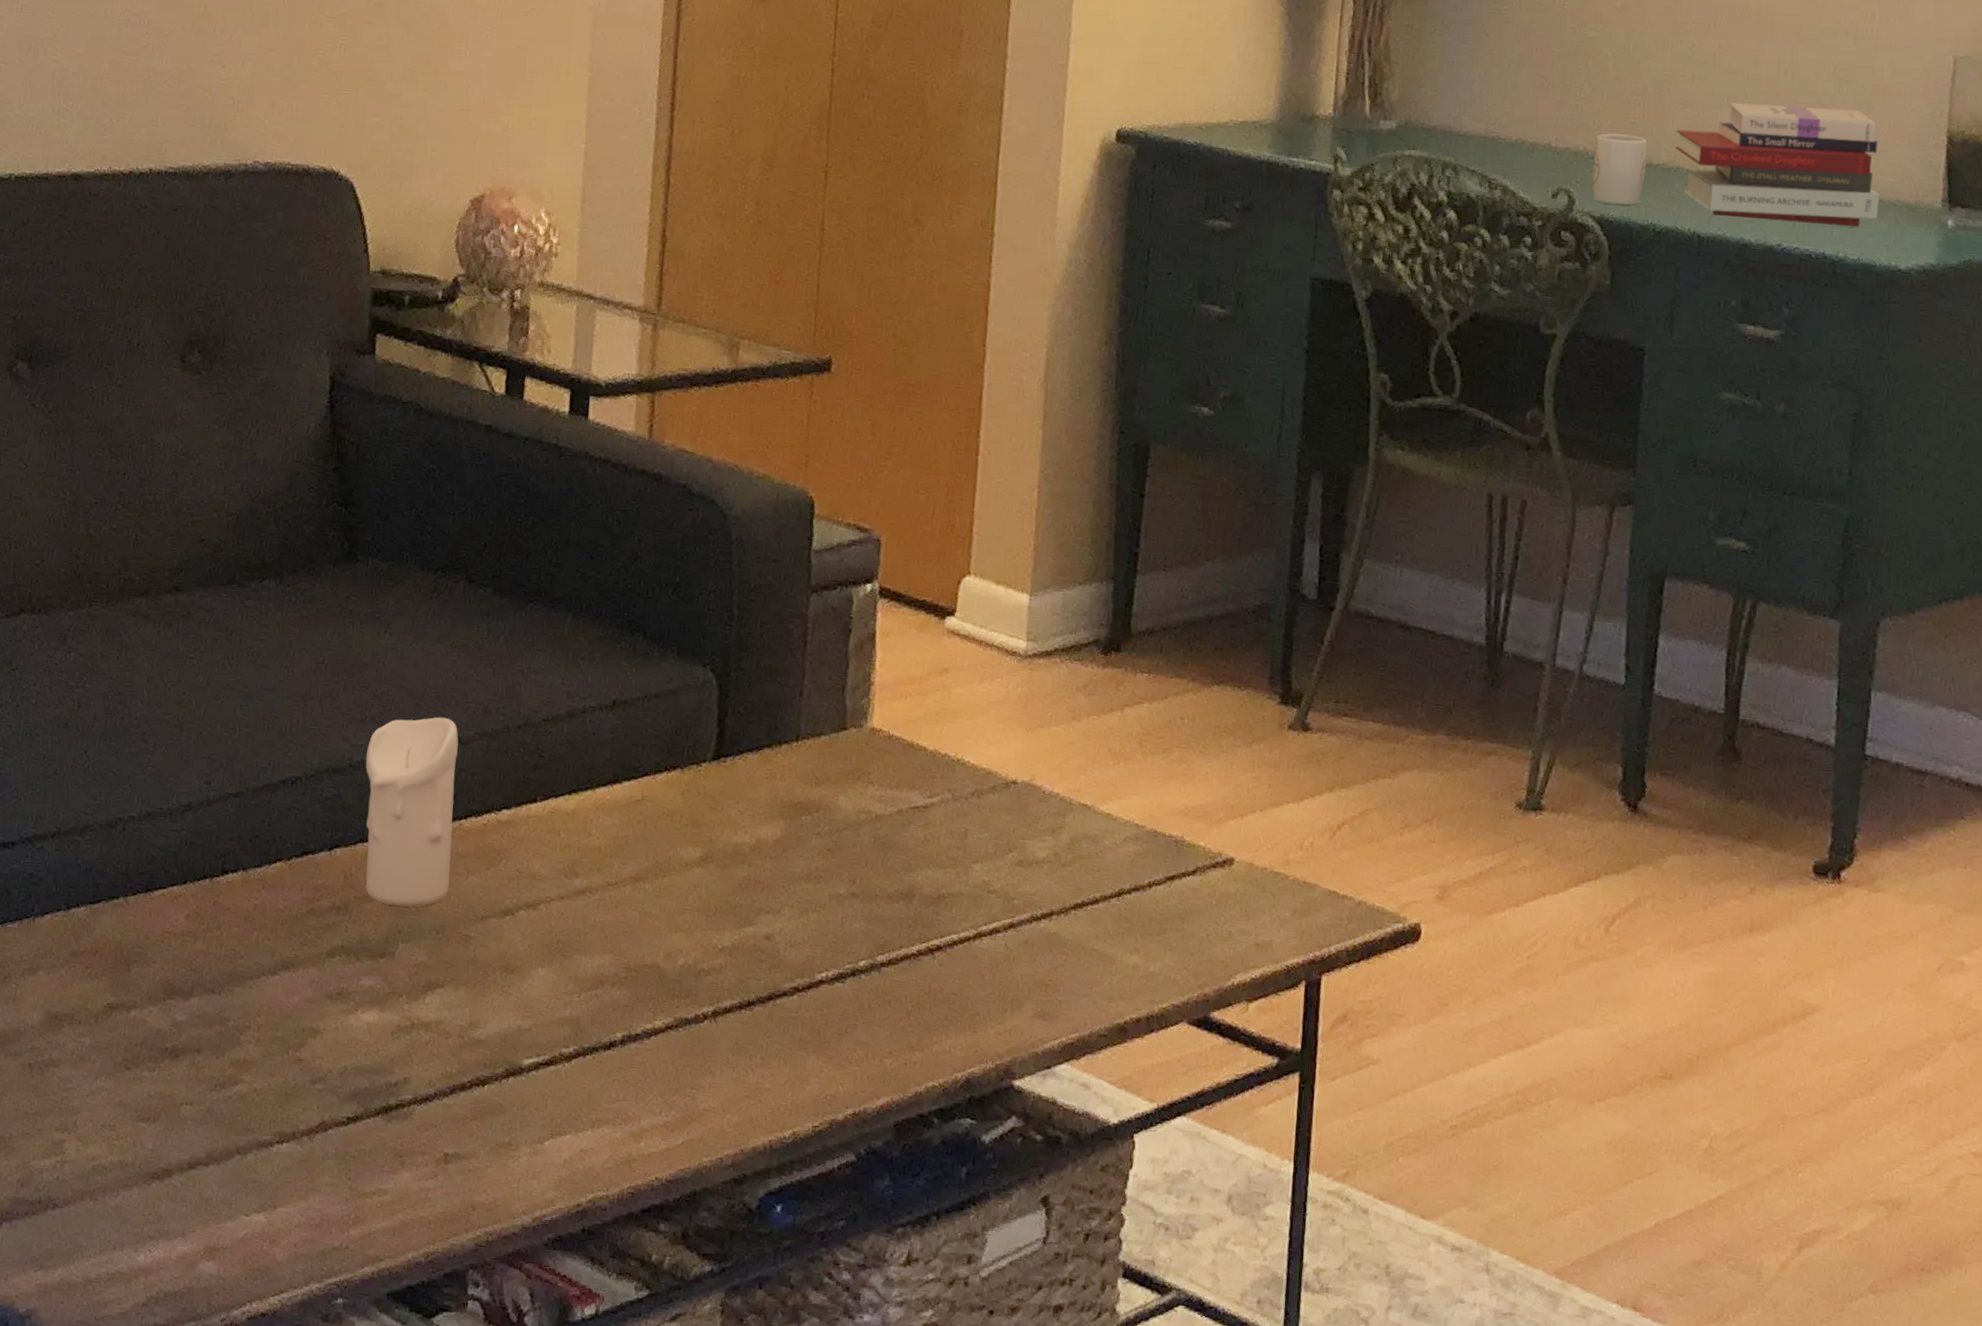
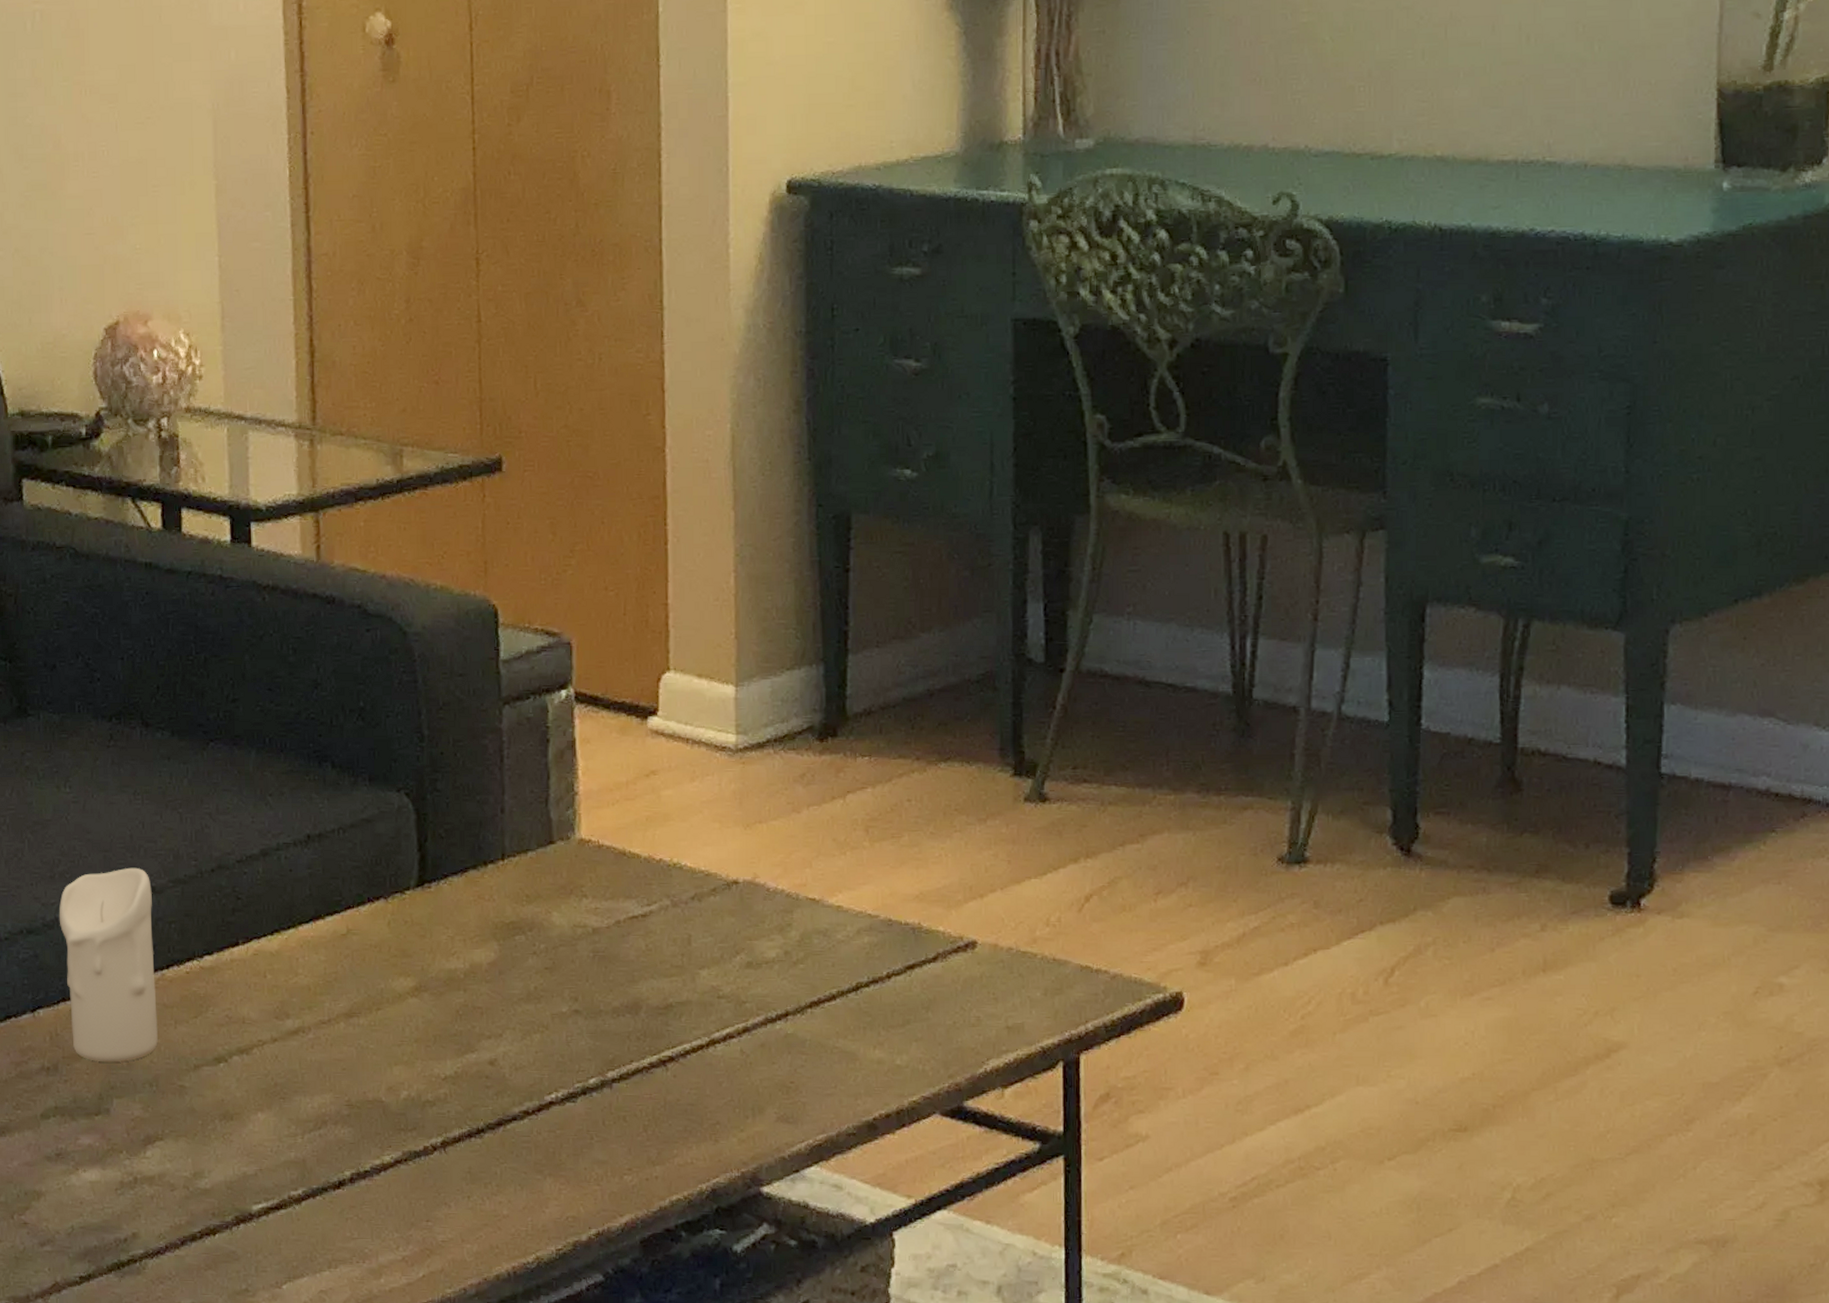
mug: present [1591,133,1648,205] -> none [1315,126,1376,204]
books: present [1675,102,1880,228] -> none [1408,71,1643,204]

